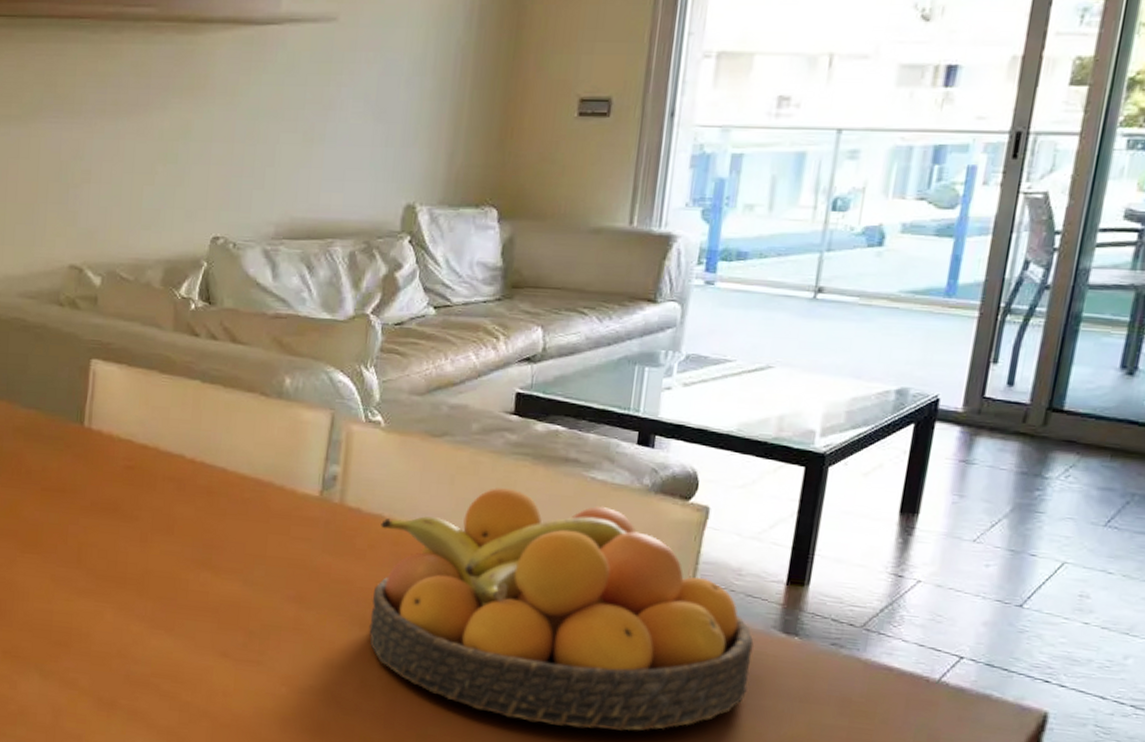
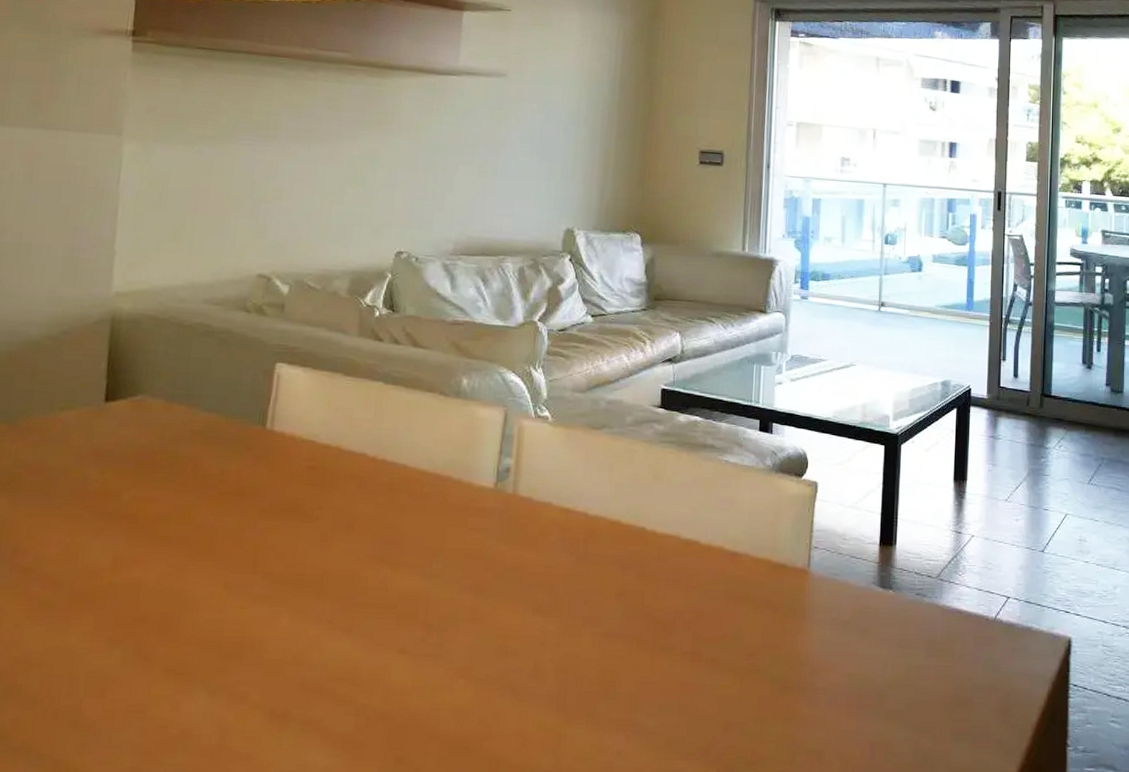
fruit bowl: present [369,488,754,731] -> none [541,472,860,691]

